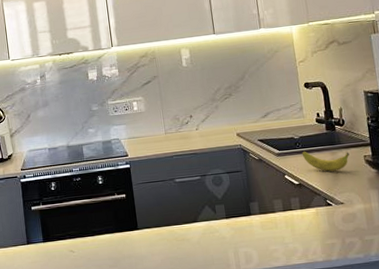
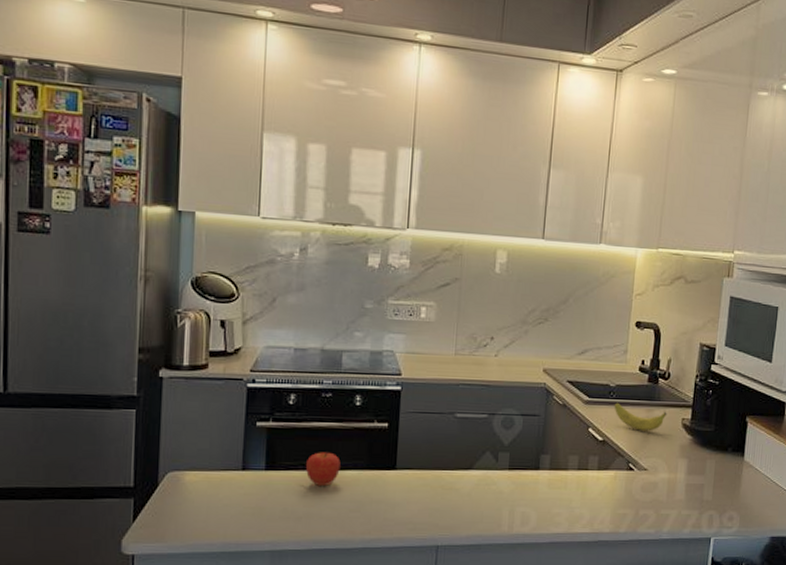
fruit: none [71,222,97,250] -> present [305,451,341,486]

